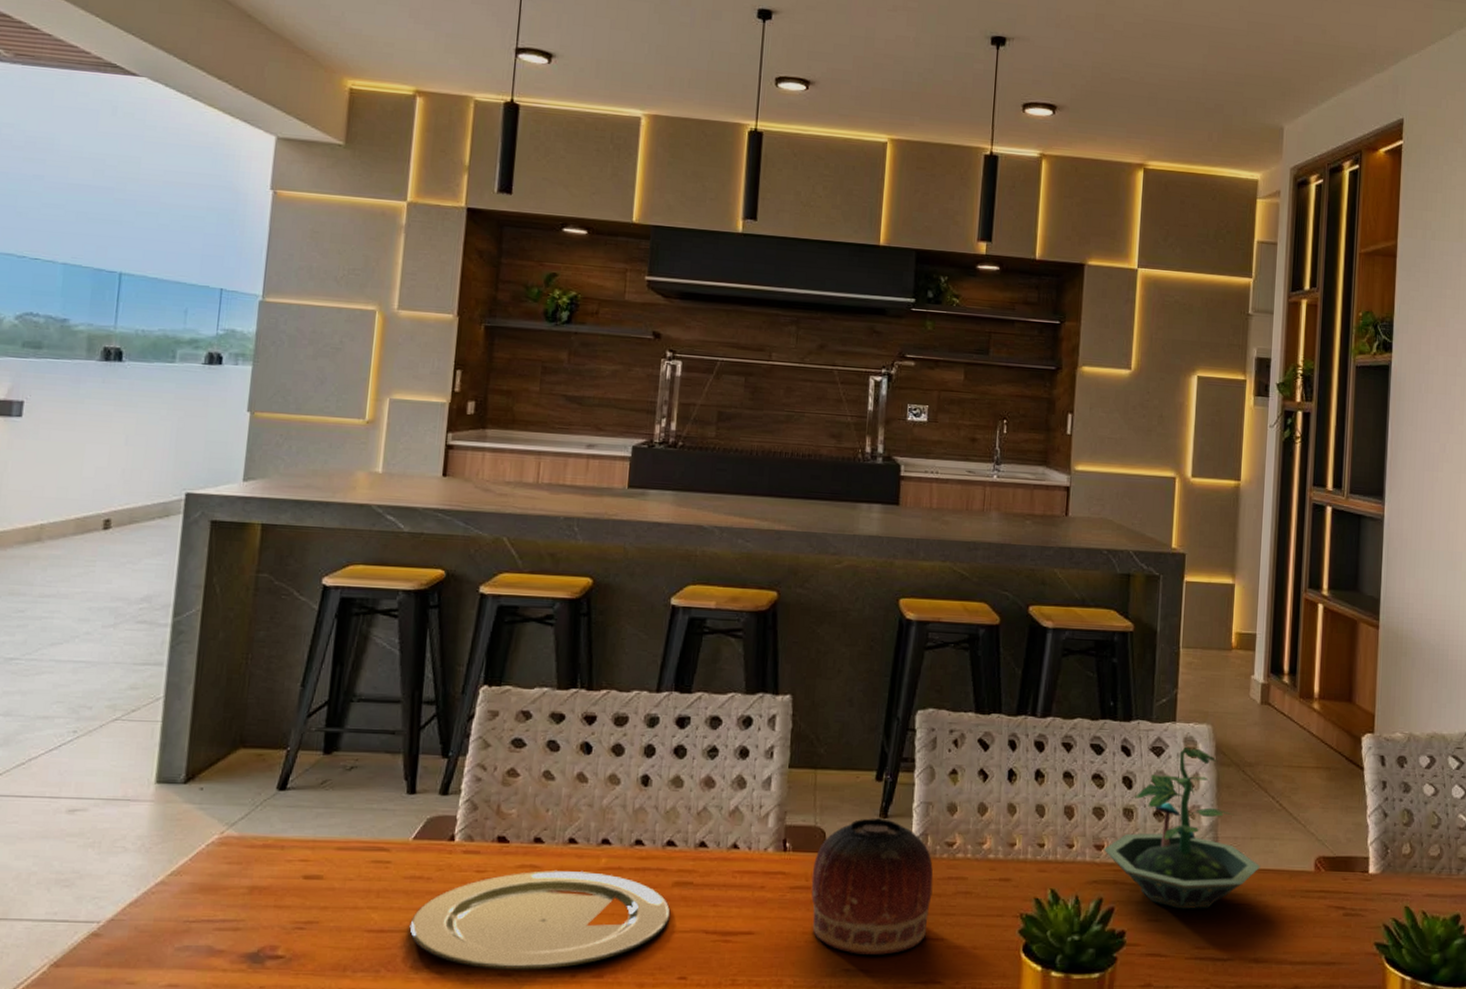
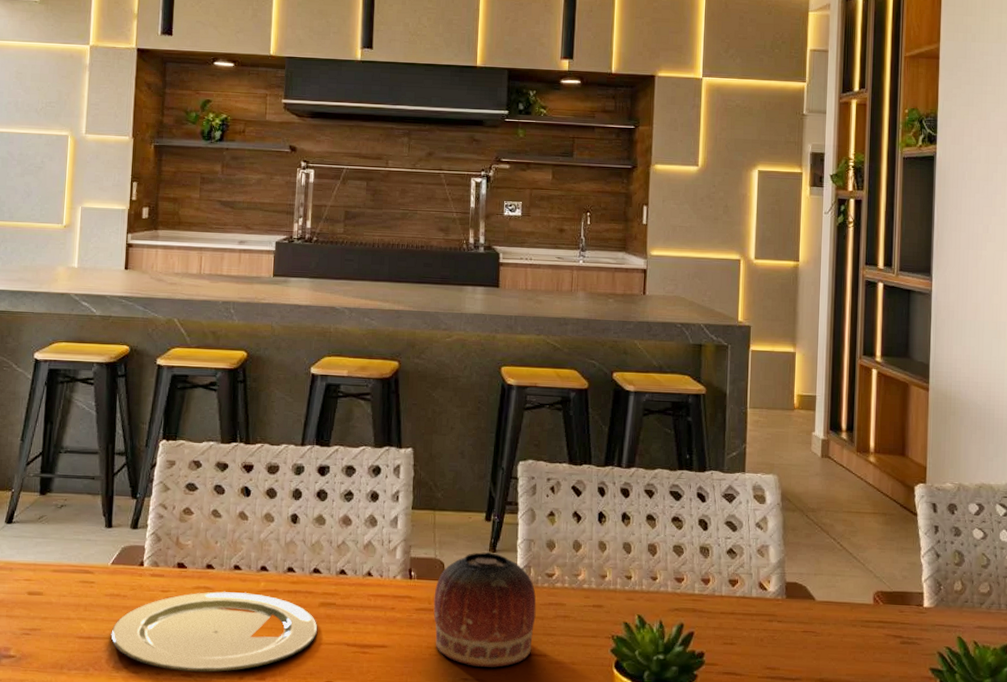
terrarium: present [1103,746,1261,910] -> none [683,494,824,635]

